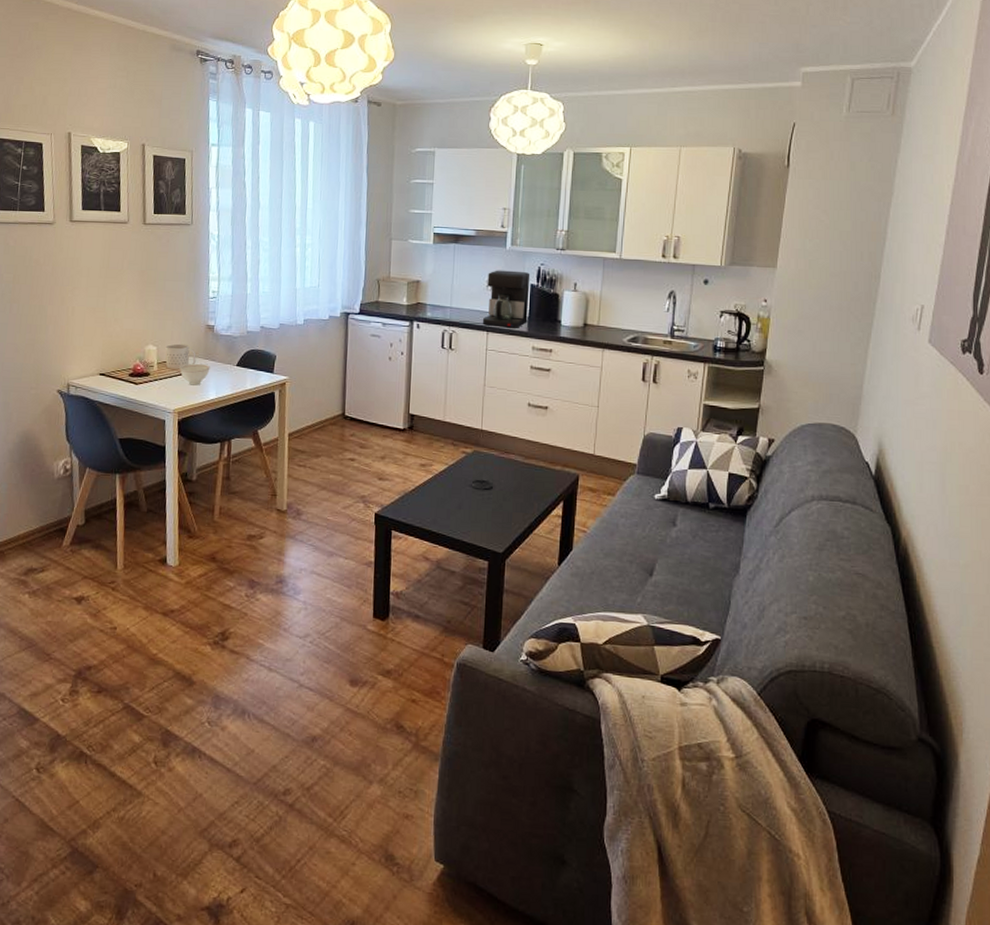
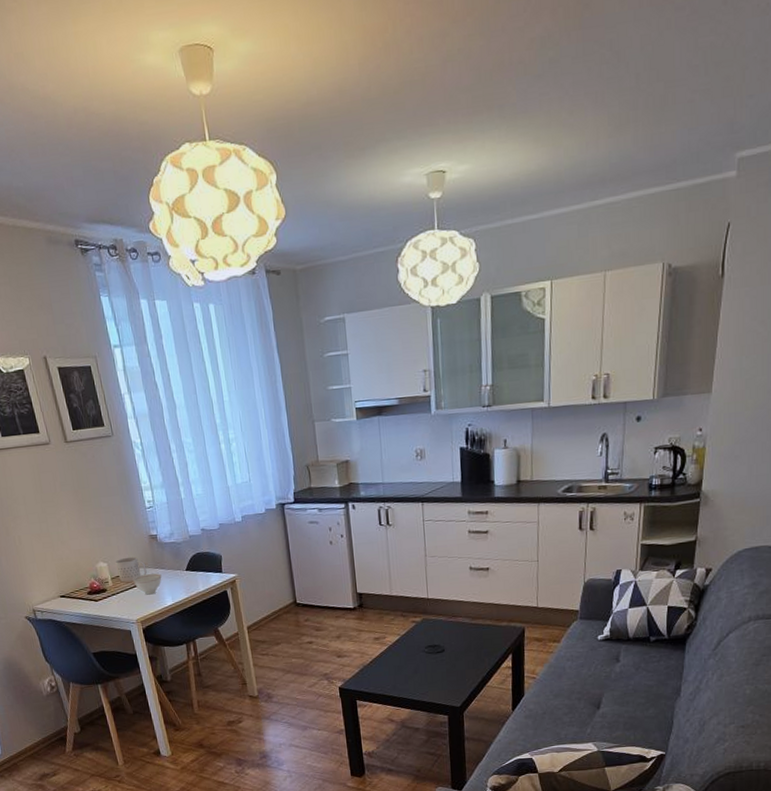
coffee maker: present [483,270,531,328] -> none [416,435,461,497]

